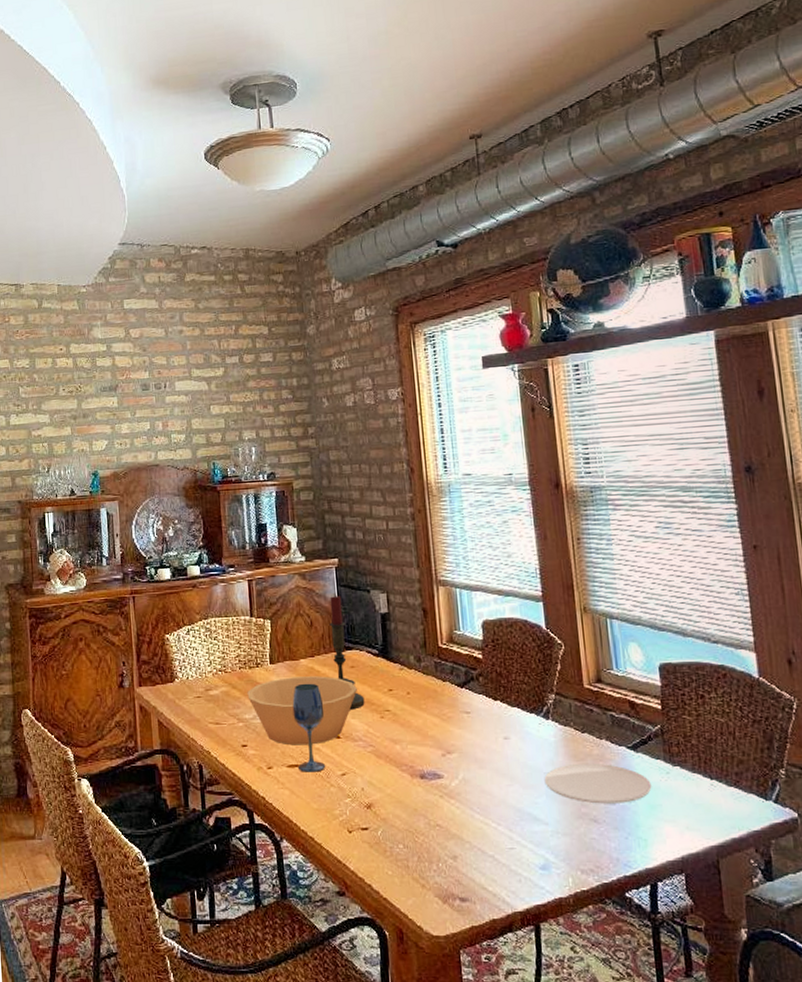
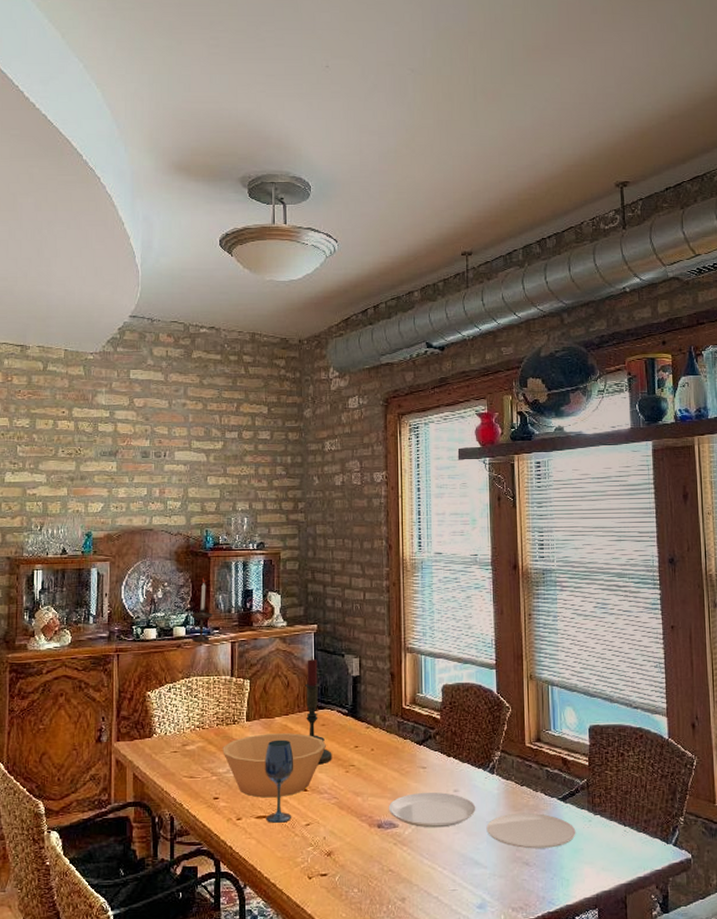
candlestick: none [205,512,227,582] -> present [192,577,212,642]
plate: none [430,740,531,779] -> present [388,792,476,828]

